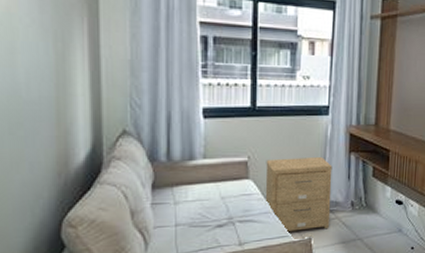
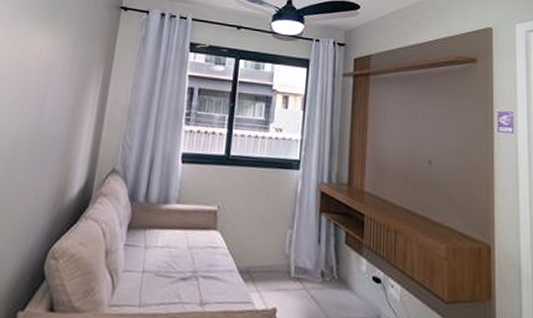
side table: present [265,157,333,232] -> none [230,211,302,300]

